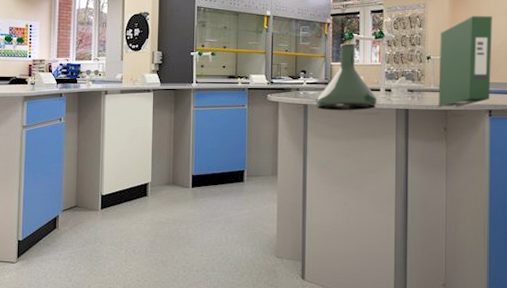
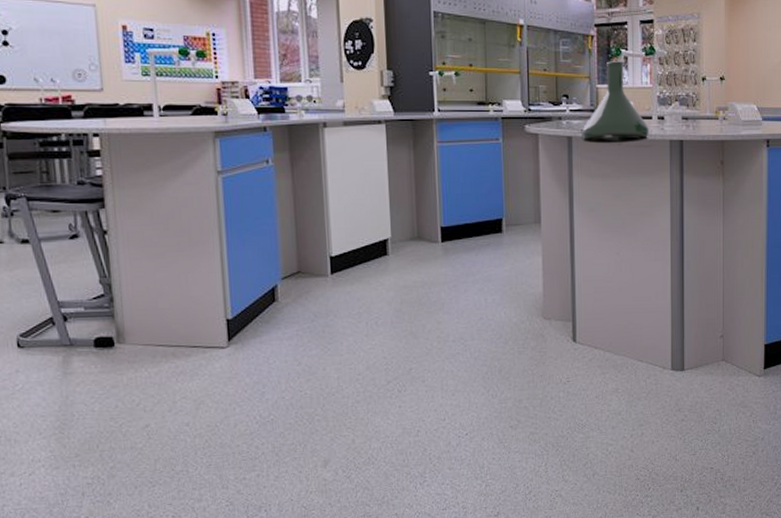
binder: present [438,16,492,108] -> none [714,29,770,137]

